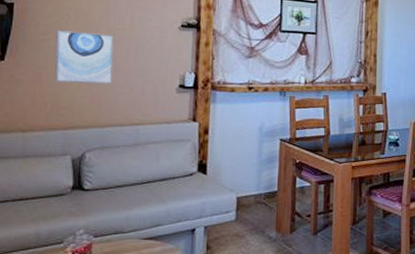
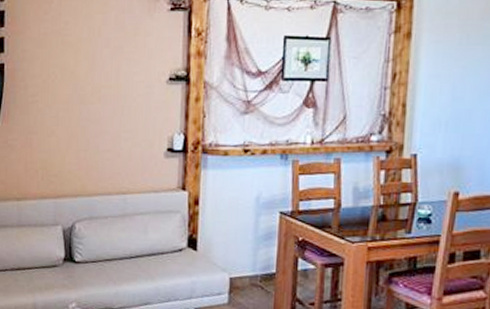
wall art: present [54,30,114,85] -> none [44,91,100,150]

